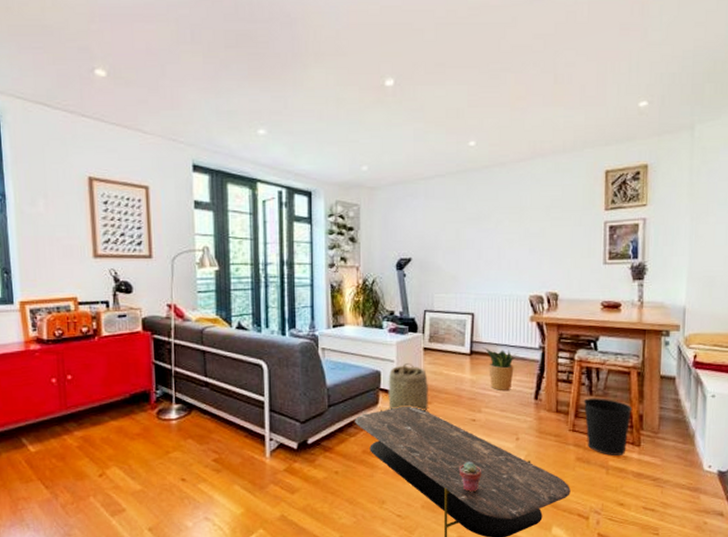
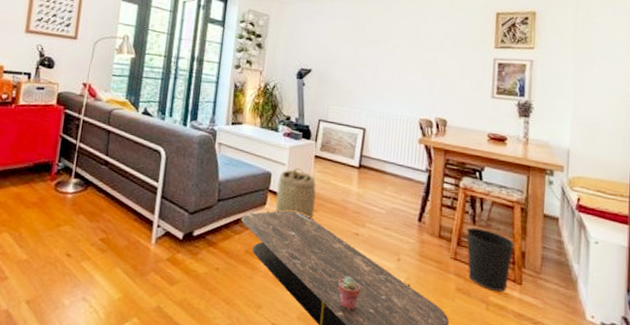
potted plant: present [482,347,518,390] -> none [371,163,405,209]

